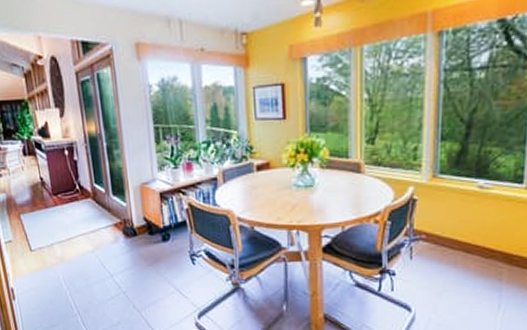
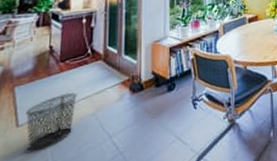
waste bin: none [35,227,77,274] -> present [26,92,77,152]

